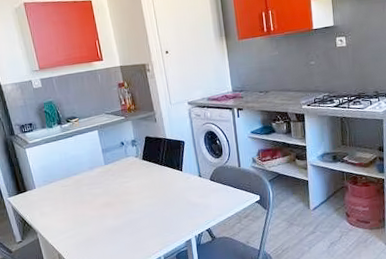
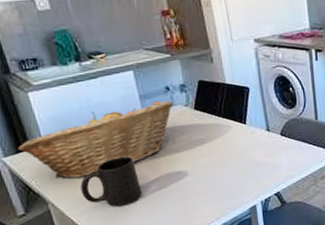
fruit basket: none [18,153,127,214] -> present [18,100,174,179]
mug: none [59,197,104,237] -> present [80,156,143,207]

